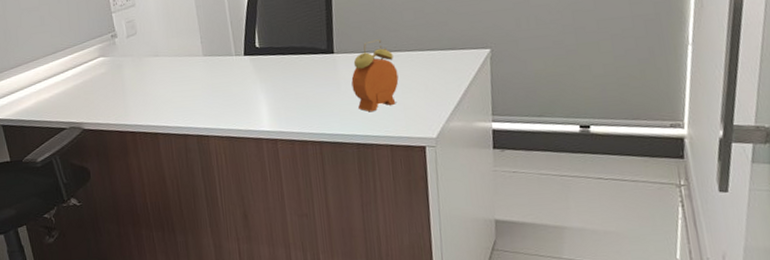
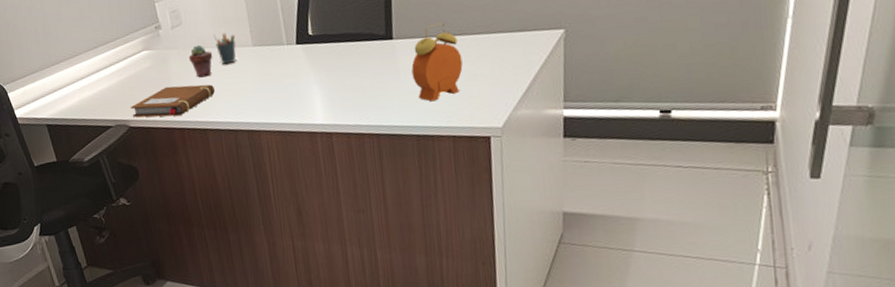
notebook: none [85,90,166,121] -> present [131,84,215,118]
potted succulent: none [142,53,166,84] -> present [188,44,213,78]
pen holder: none [166,43,188,73] -> present [213,32,237,65]

